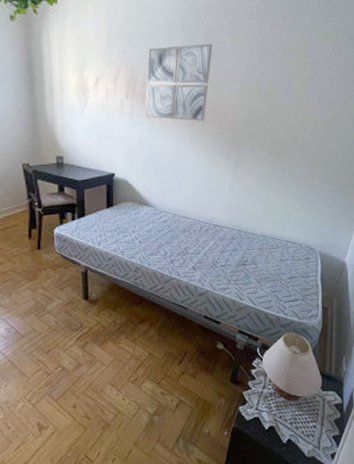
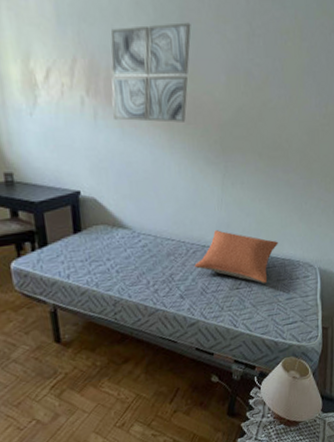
pillow: none [206,212,282,263] -> present [194,230,278,284]

